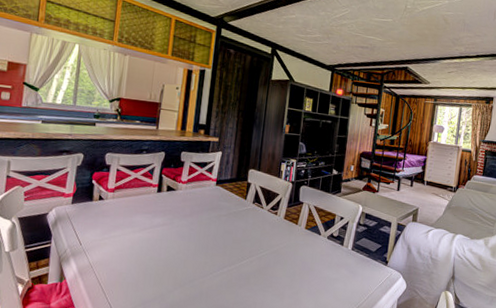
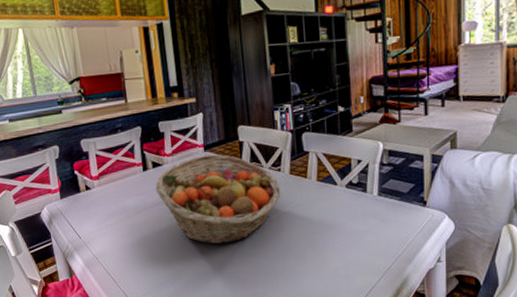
fruit basket: none [164,188,274,272] -> present [155,154,280,245]

